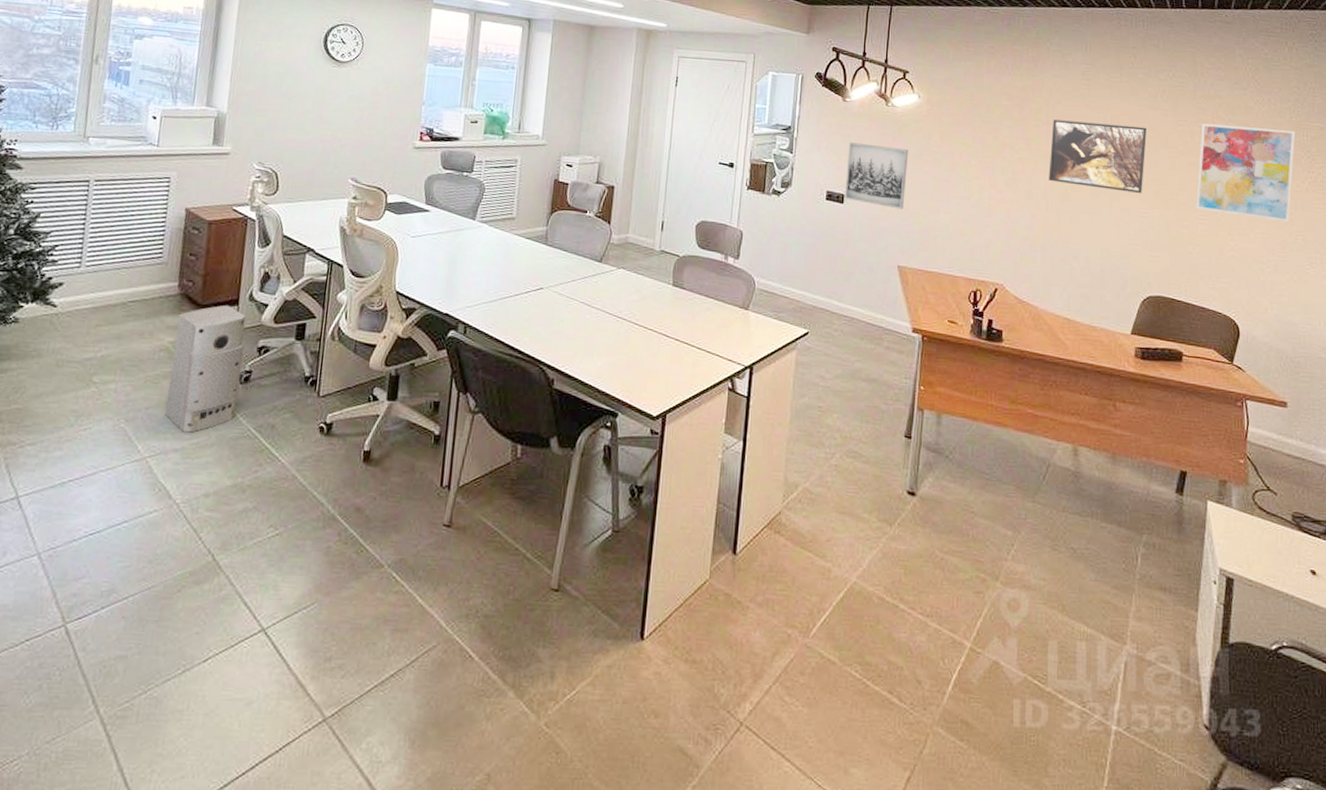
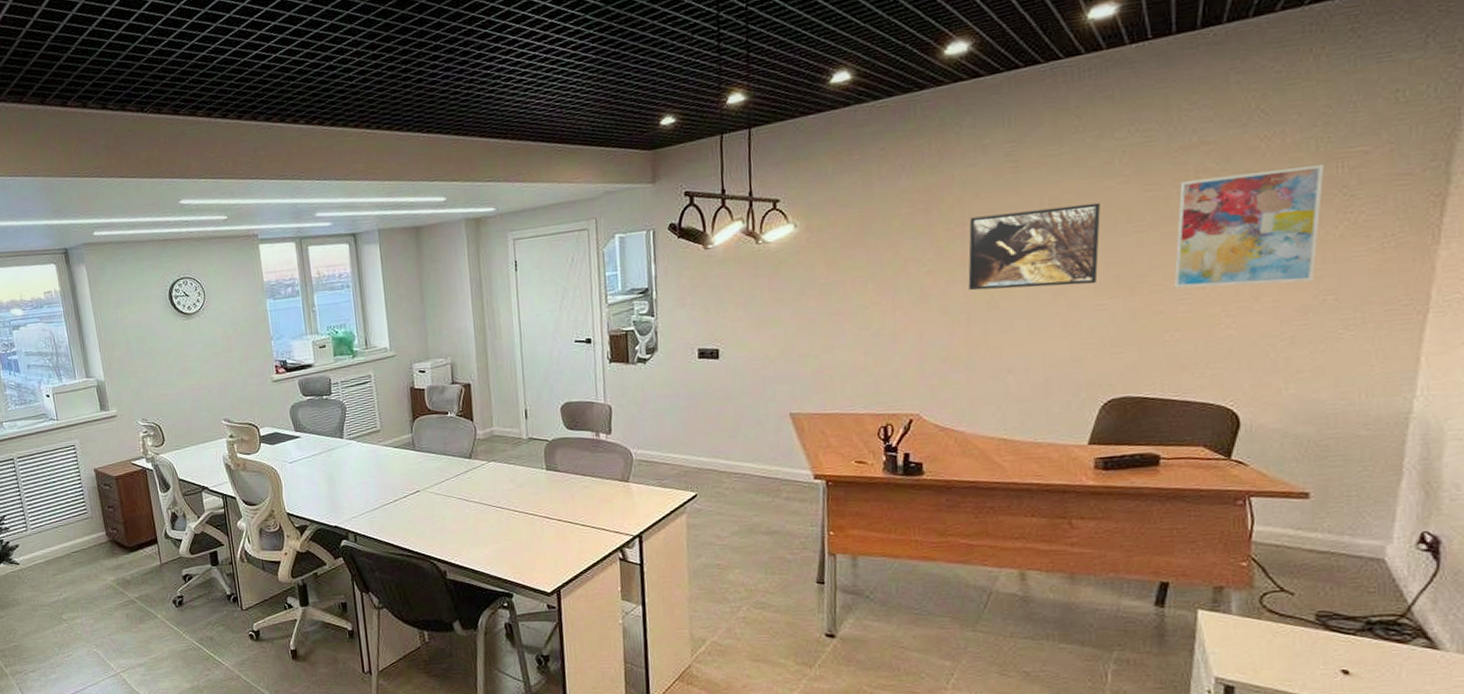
air purifier: present [165,304,246,433] -> none [113,544,178,651]
wall art: present [845,142,909,209] -> none [717,287,791,354]

